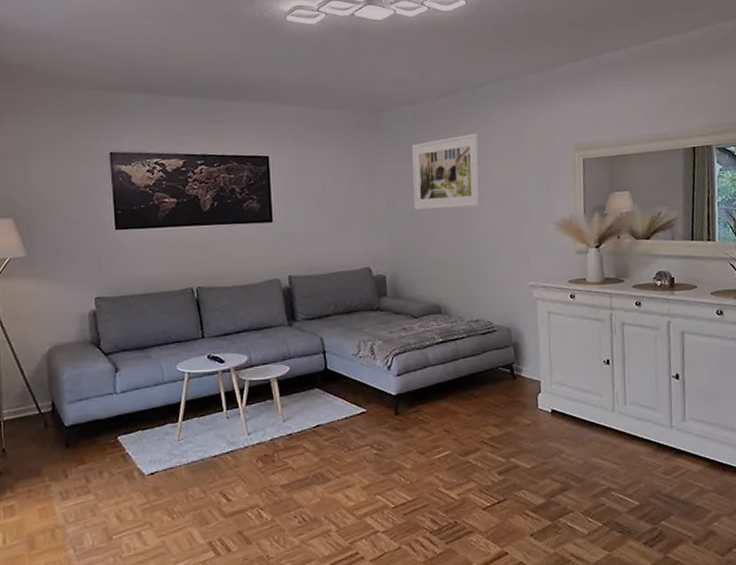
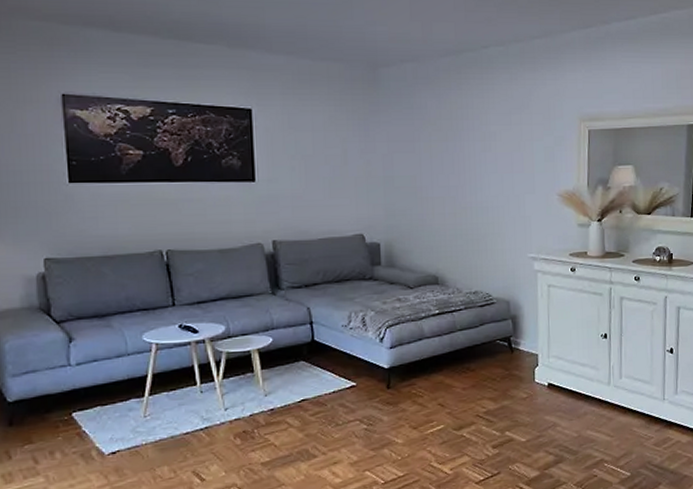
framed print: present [411,133,481,210] -> none [411,97,483,175]

